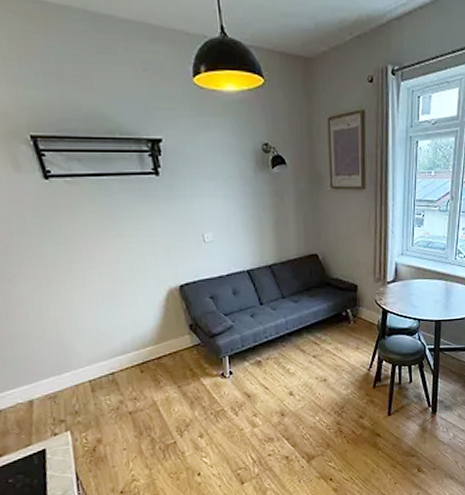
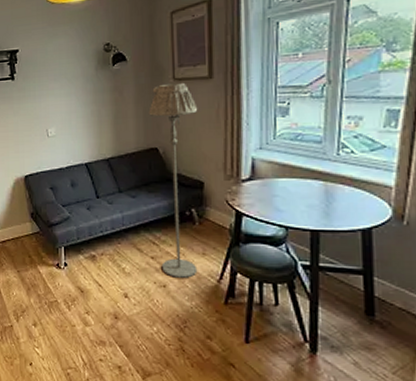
floor lamp: none [308,191,353,372] -> present [148,82,198,278]

